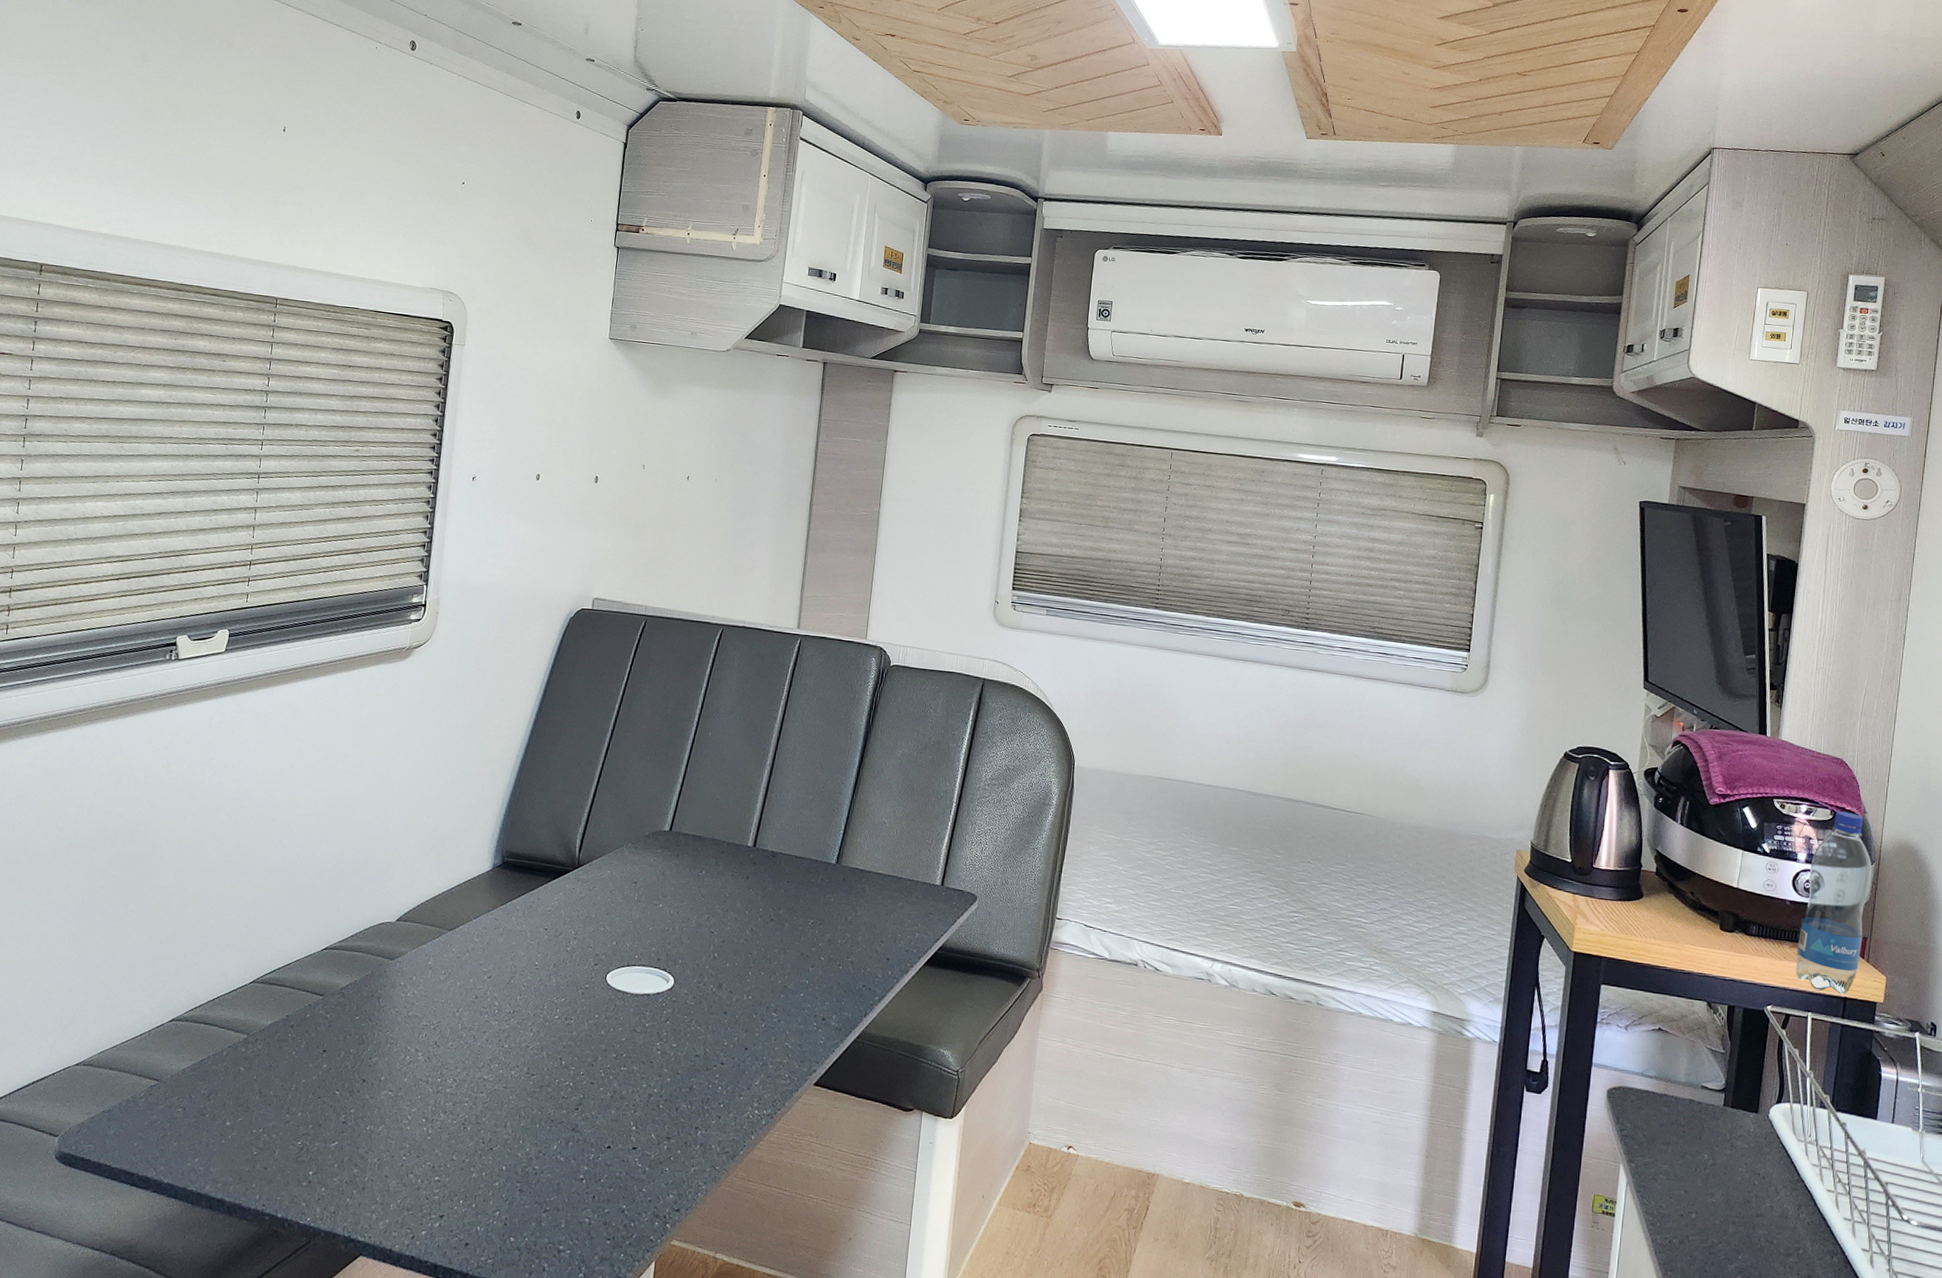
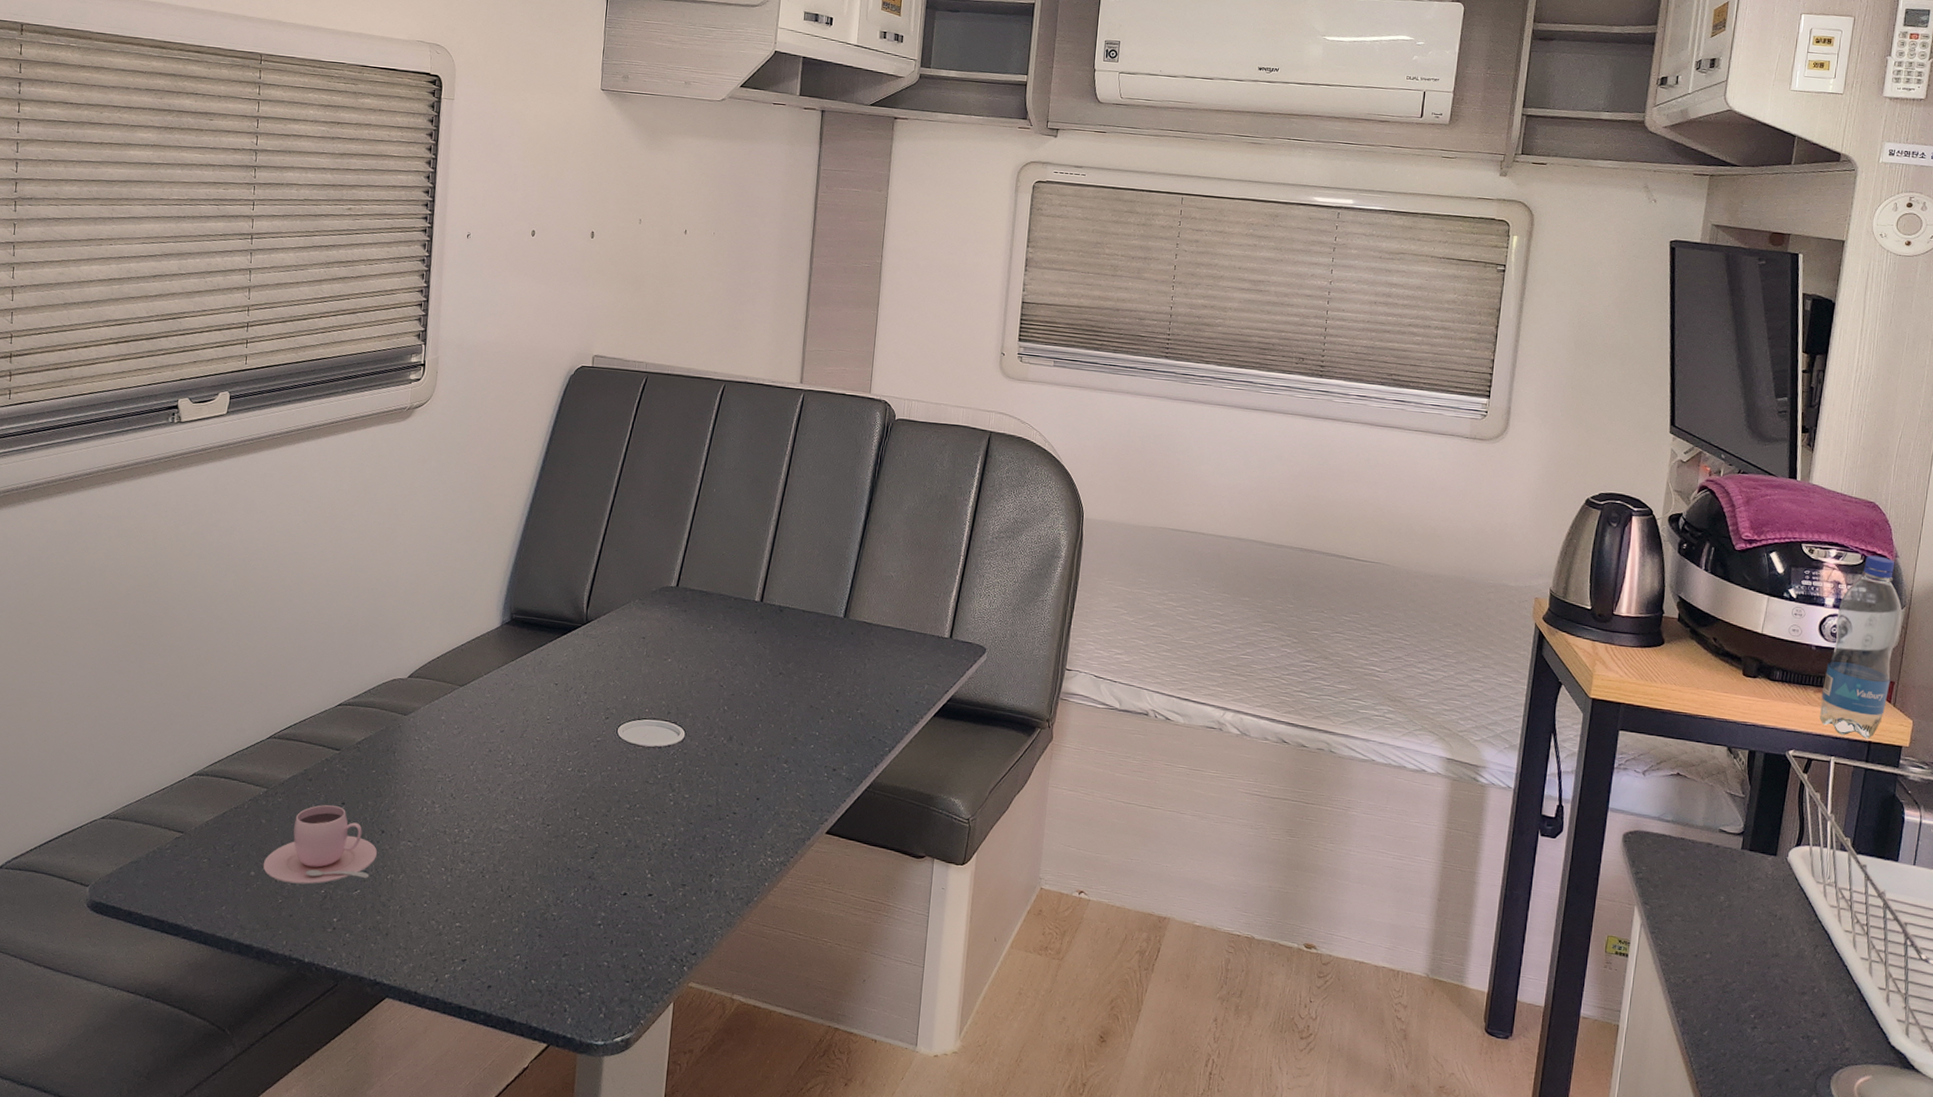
teacup: none [239,1052,358,1136] -> present [263,805,378,885]

